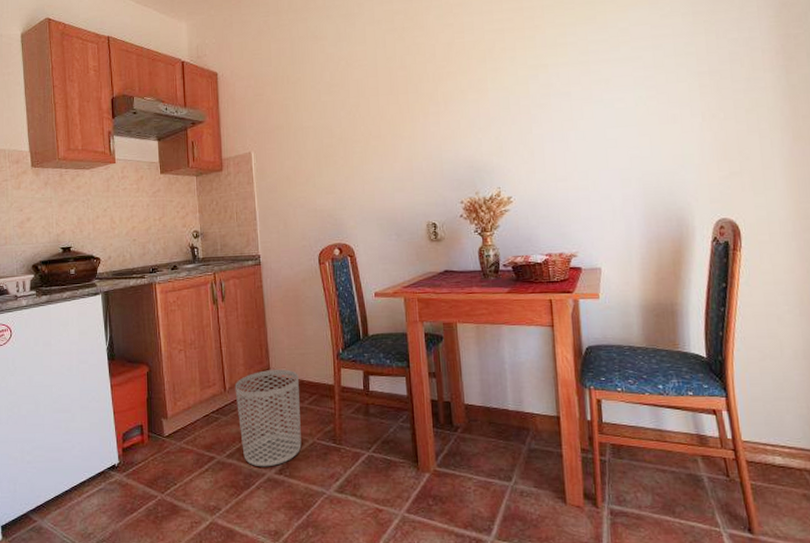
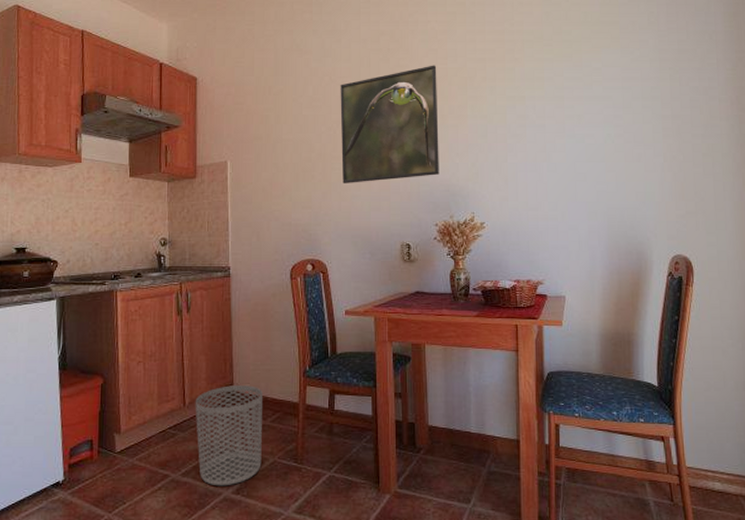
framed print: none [357,40,462,166] -> present [340,65,439,183]

